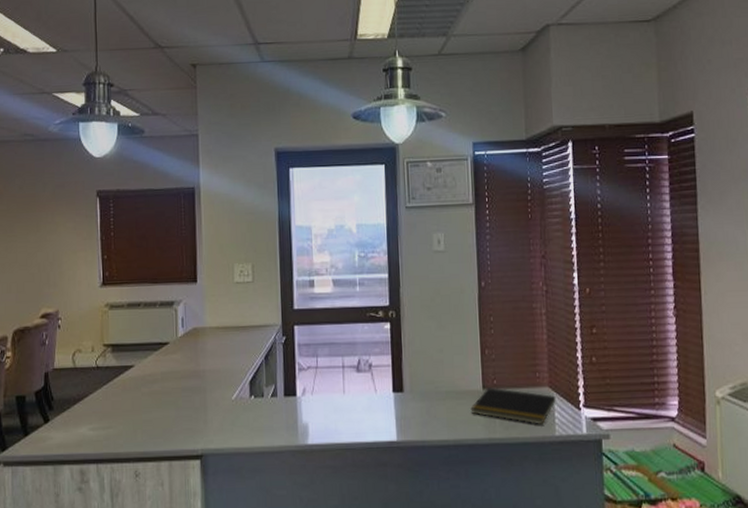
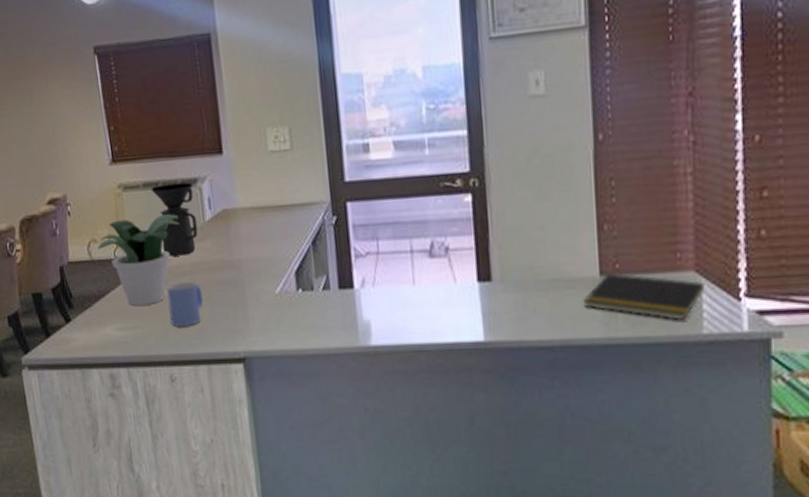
potted plant: none [81,330,156,408] -> present [97,214,180,306]
coffee maker: none [133,304,171,366] -> present [150,182,198,256]
mug: none [139,388,170,427] -> present [166,281,203,327]

